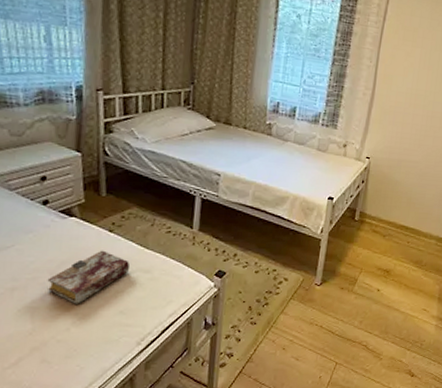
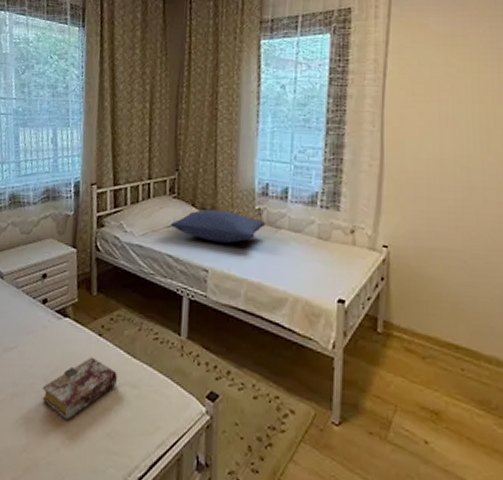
pillow: none [185,121,274,152] -> present [171,209,265,243]

